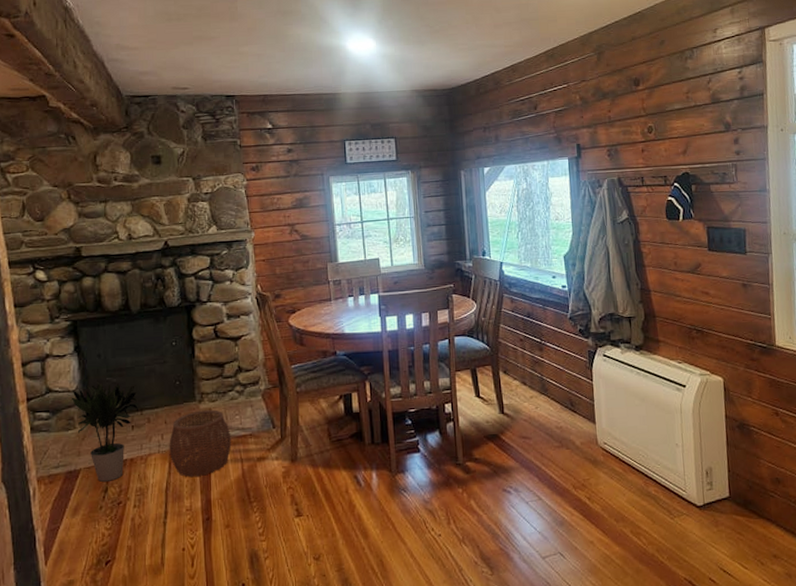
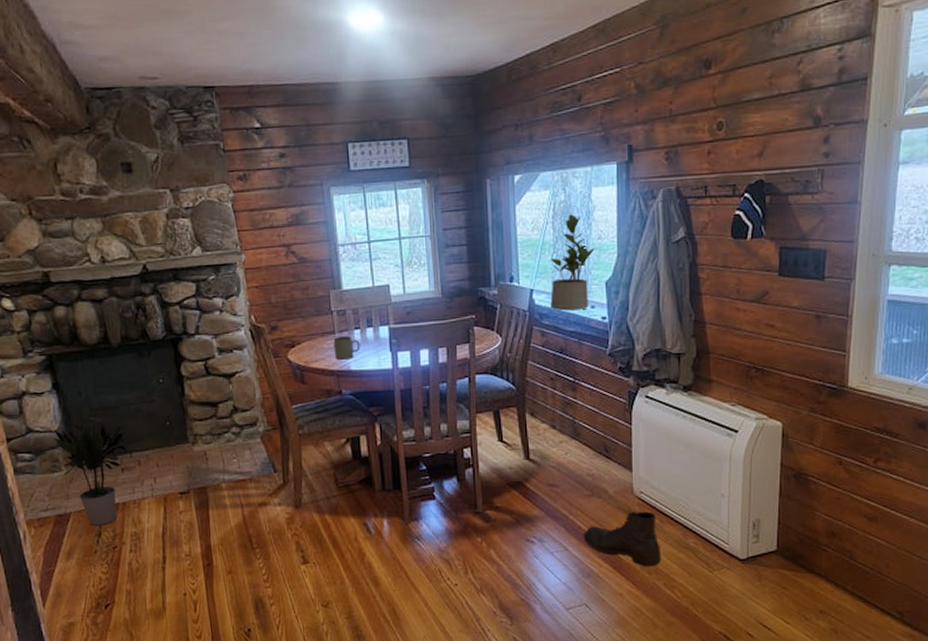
woven basket: present [169,410,232,478] -> none [162,452,230,523]
mug: none [329,302,353,324] -> present [333,335,361,360]
potted plant: none [516,199,554,281] -> present [551,214,595,311]
boot: none [555,461,627,515] -> present [583,511,662,567]

